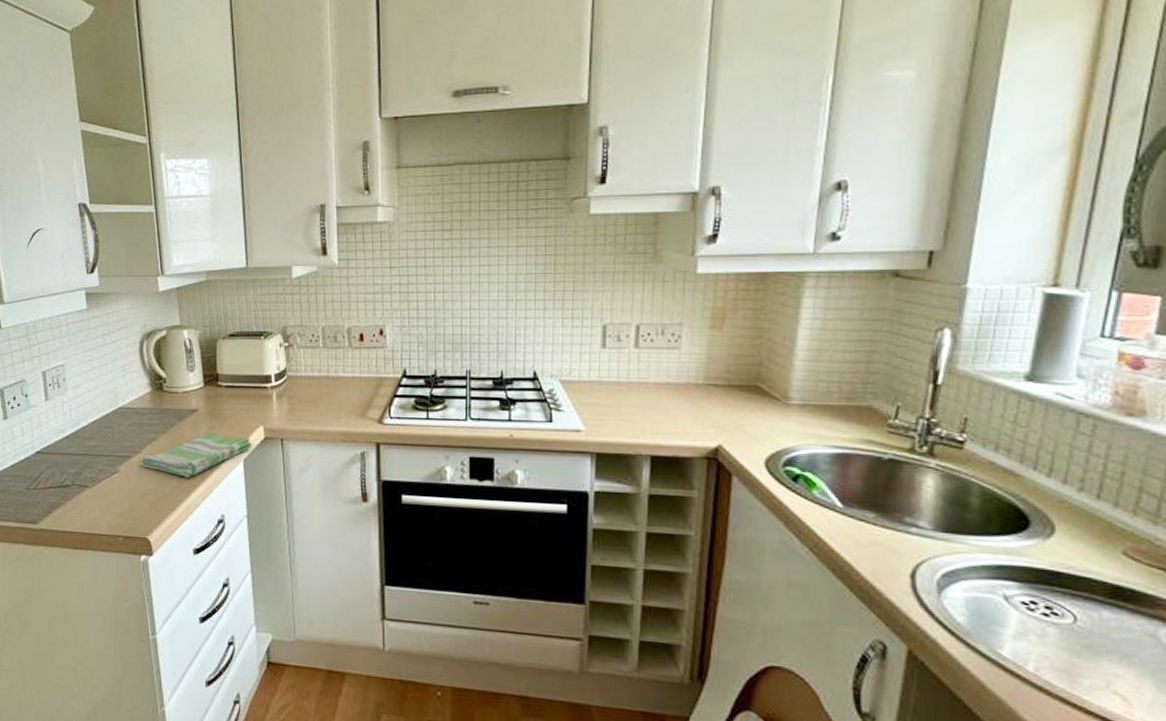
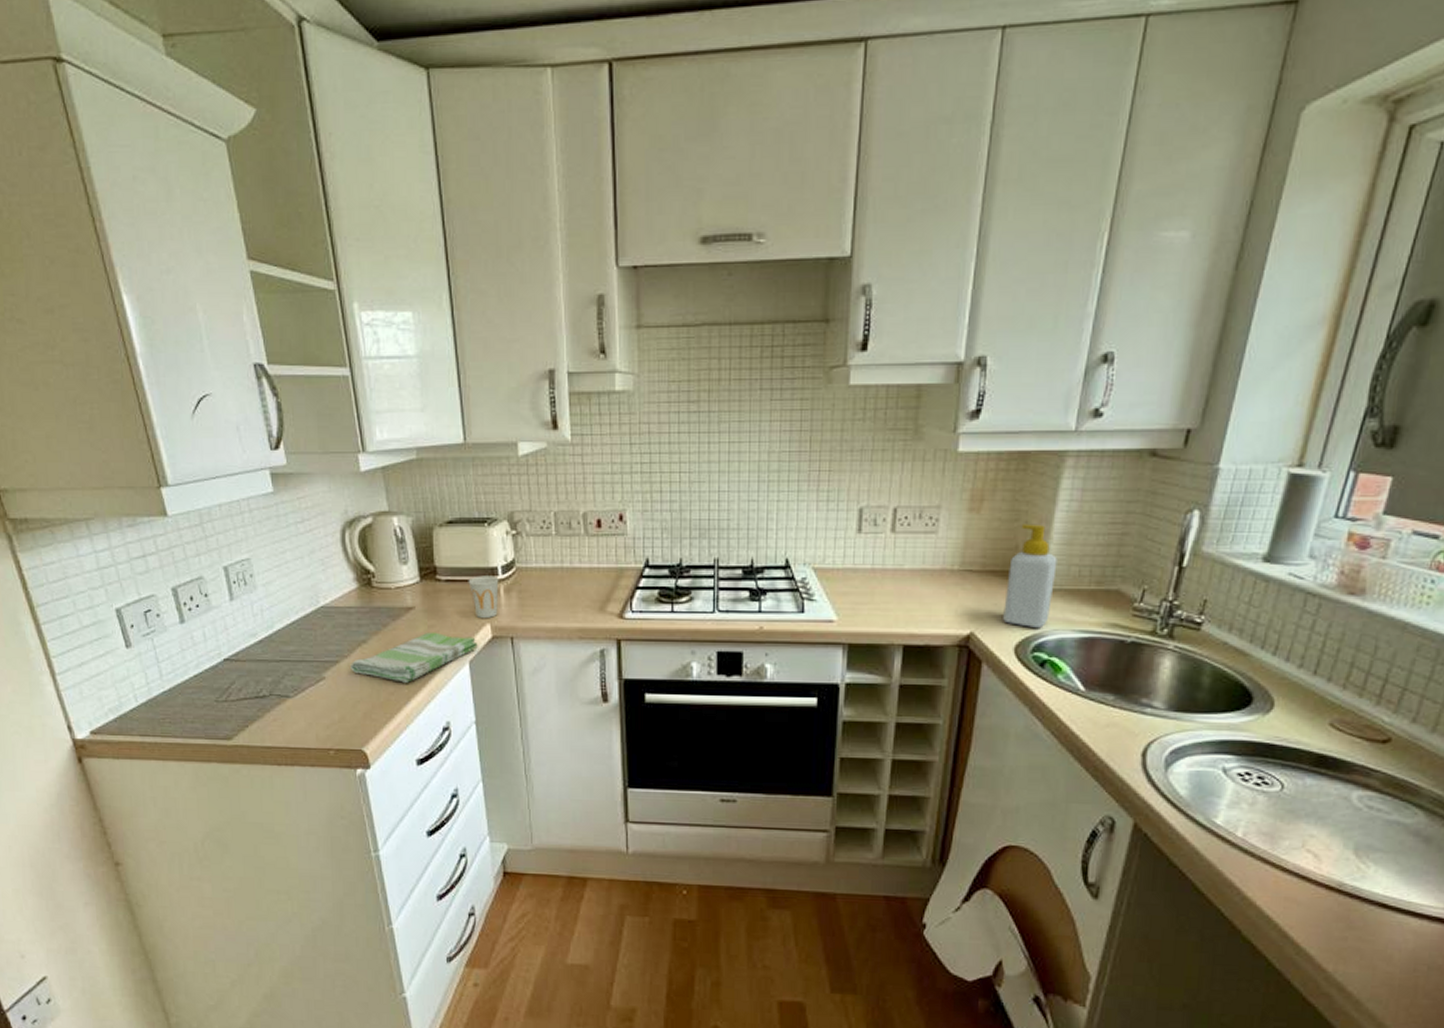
cup: none [245,382,272,421] -> present [468,575,499,618]
soap bottle: none [751,340,804,442] -> present [1003,524,1058,628]

